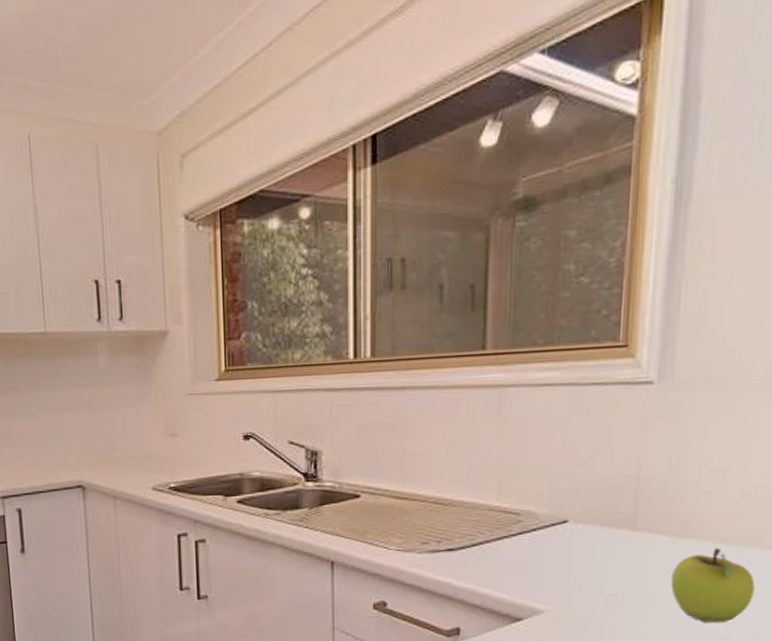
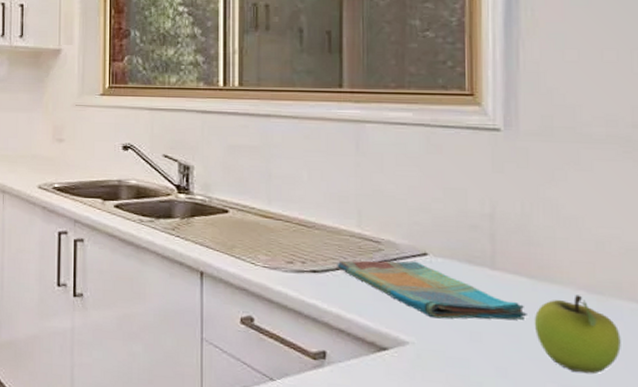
dish towel: none [474,529,665,585] -> present [337,260,527,320]

